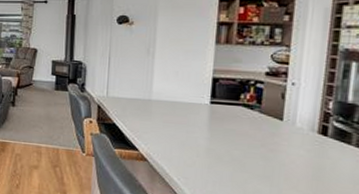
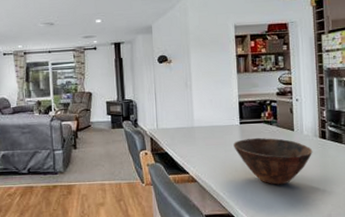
bowl: none [198,121,306,181] -> present [233,137,313,185]

